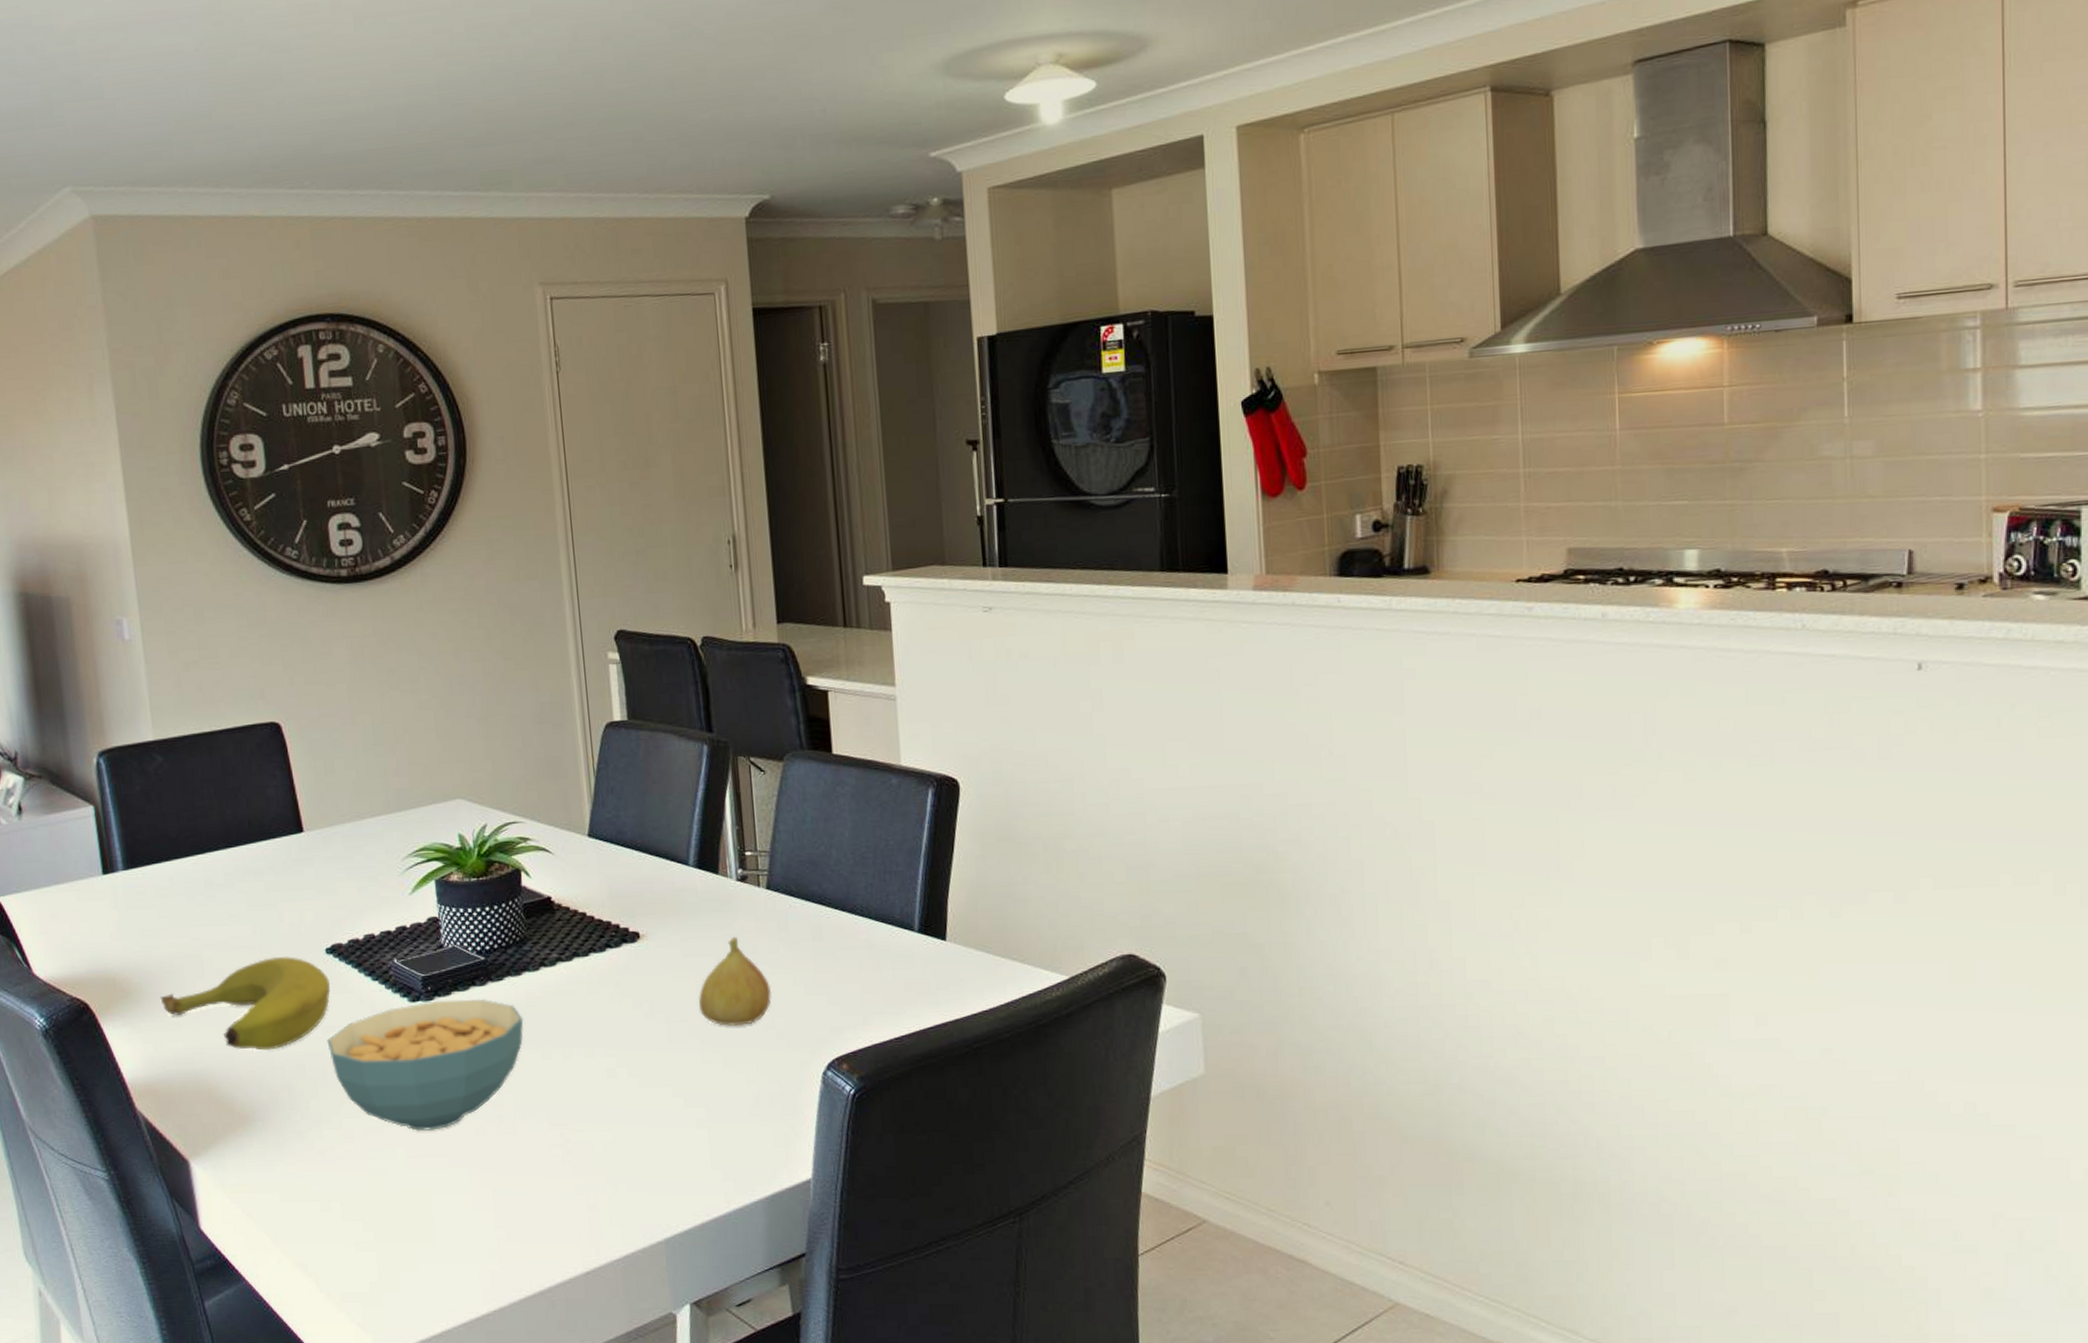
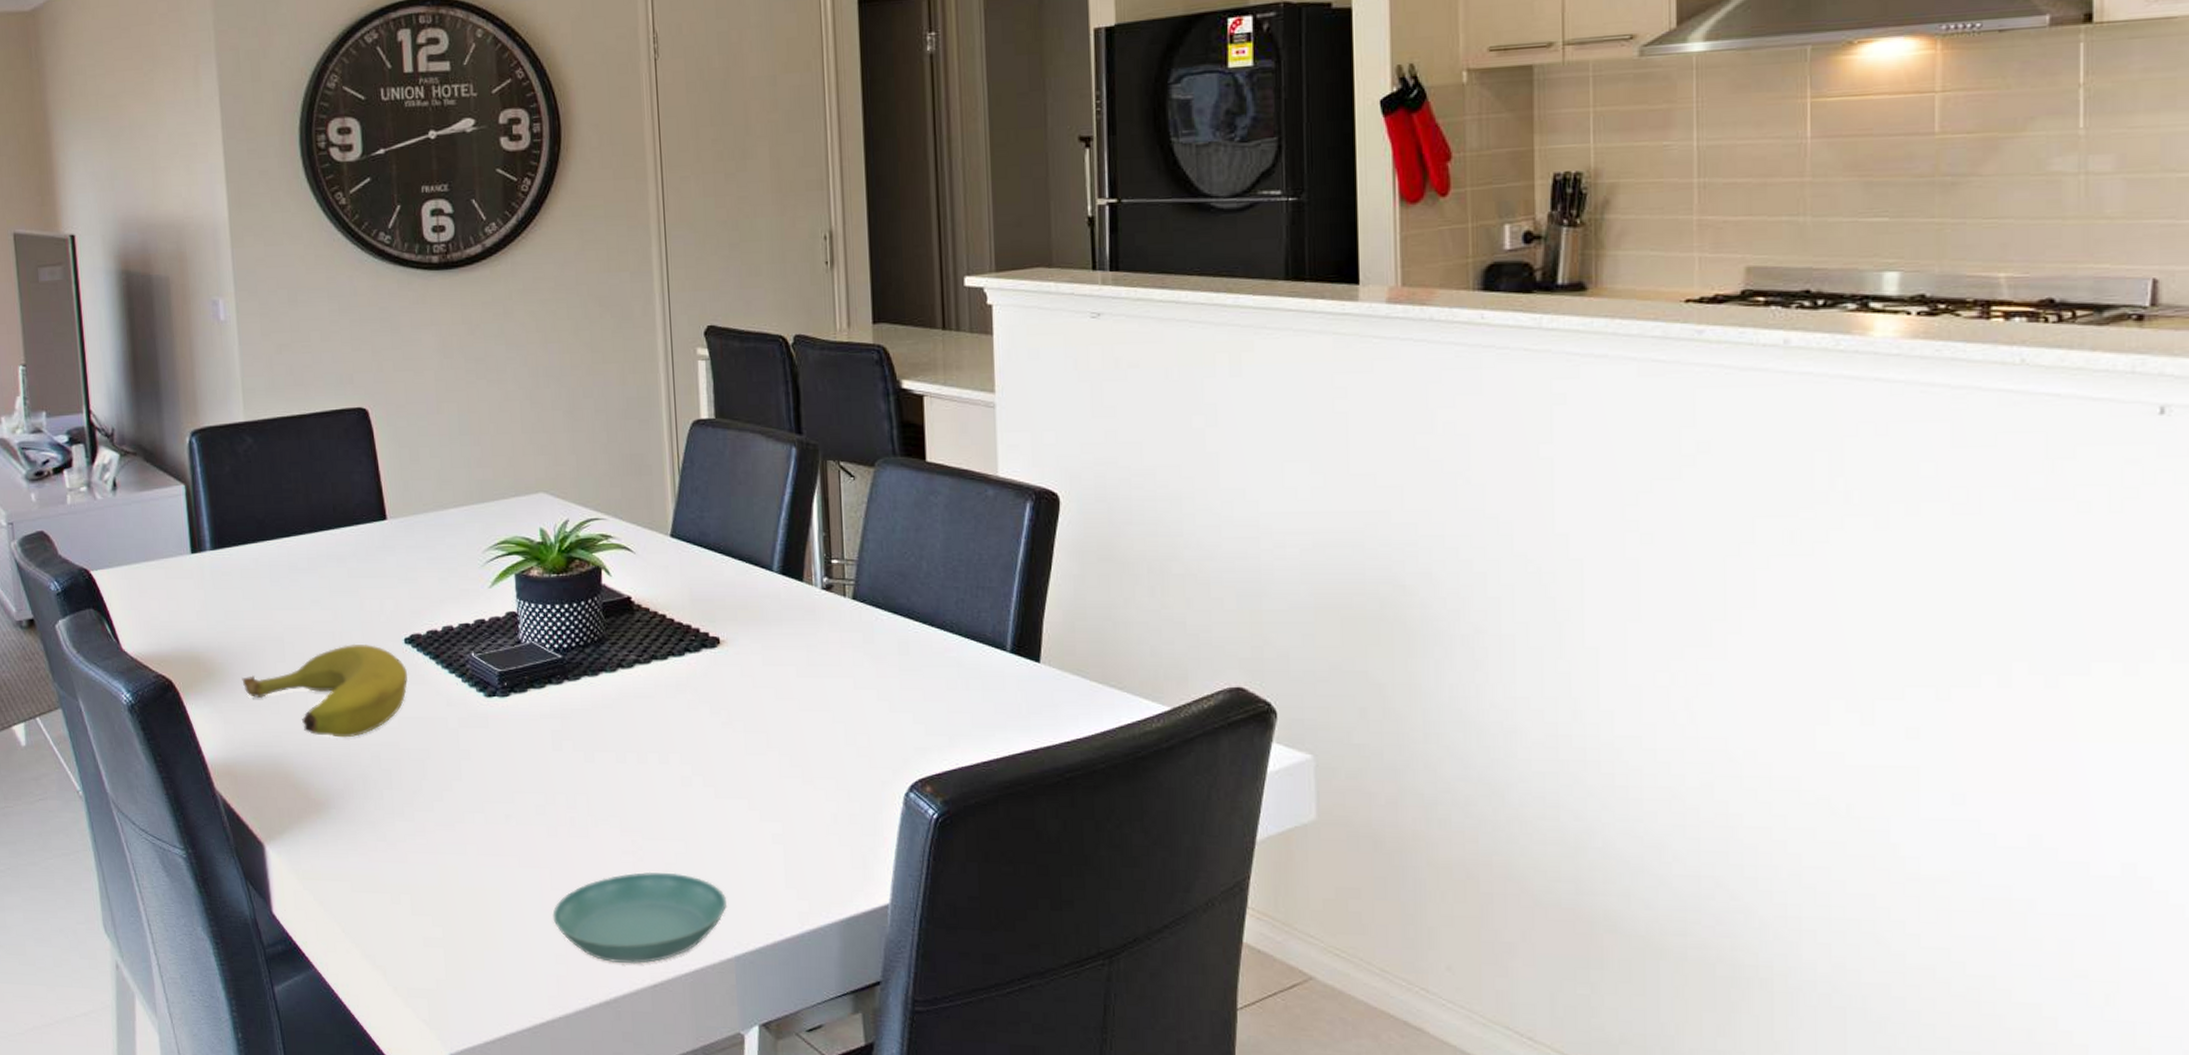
cereal bowl: present [327,998,524,1131] -> none [402,697,599,829]
saucer: none [484,1162,656,1254] -> present [552,871,728,965]
fruit: present [699,936,772,1026] -> none [779,647,855,740]

